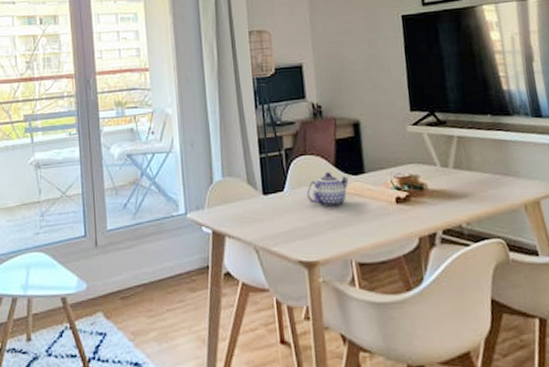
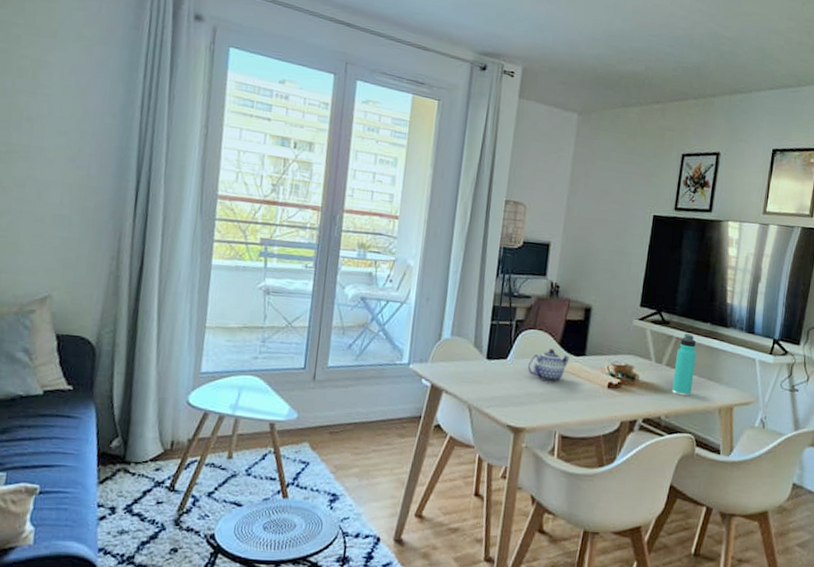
thermos bottle: none [462,130,489,198] -> present [672,333,697,396]

